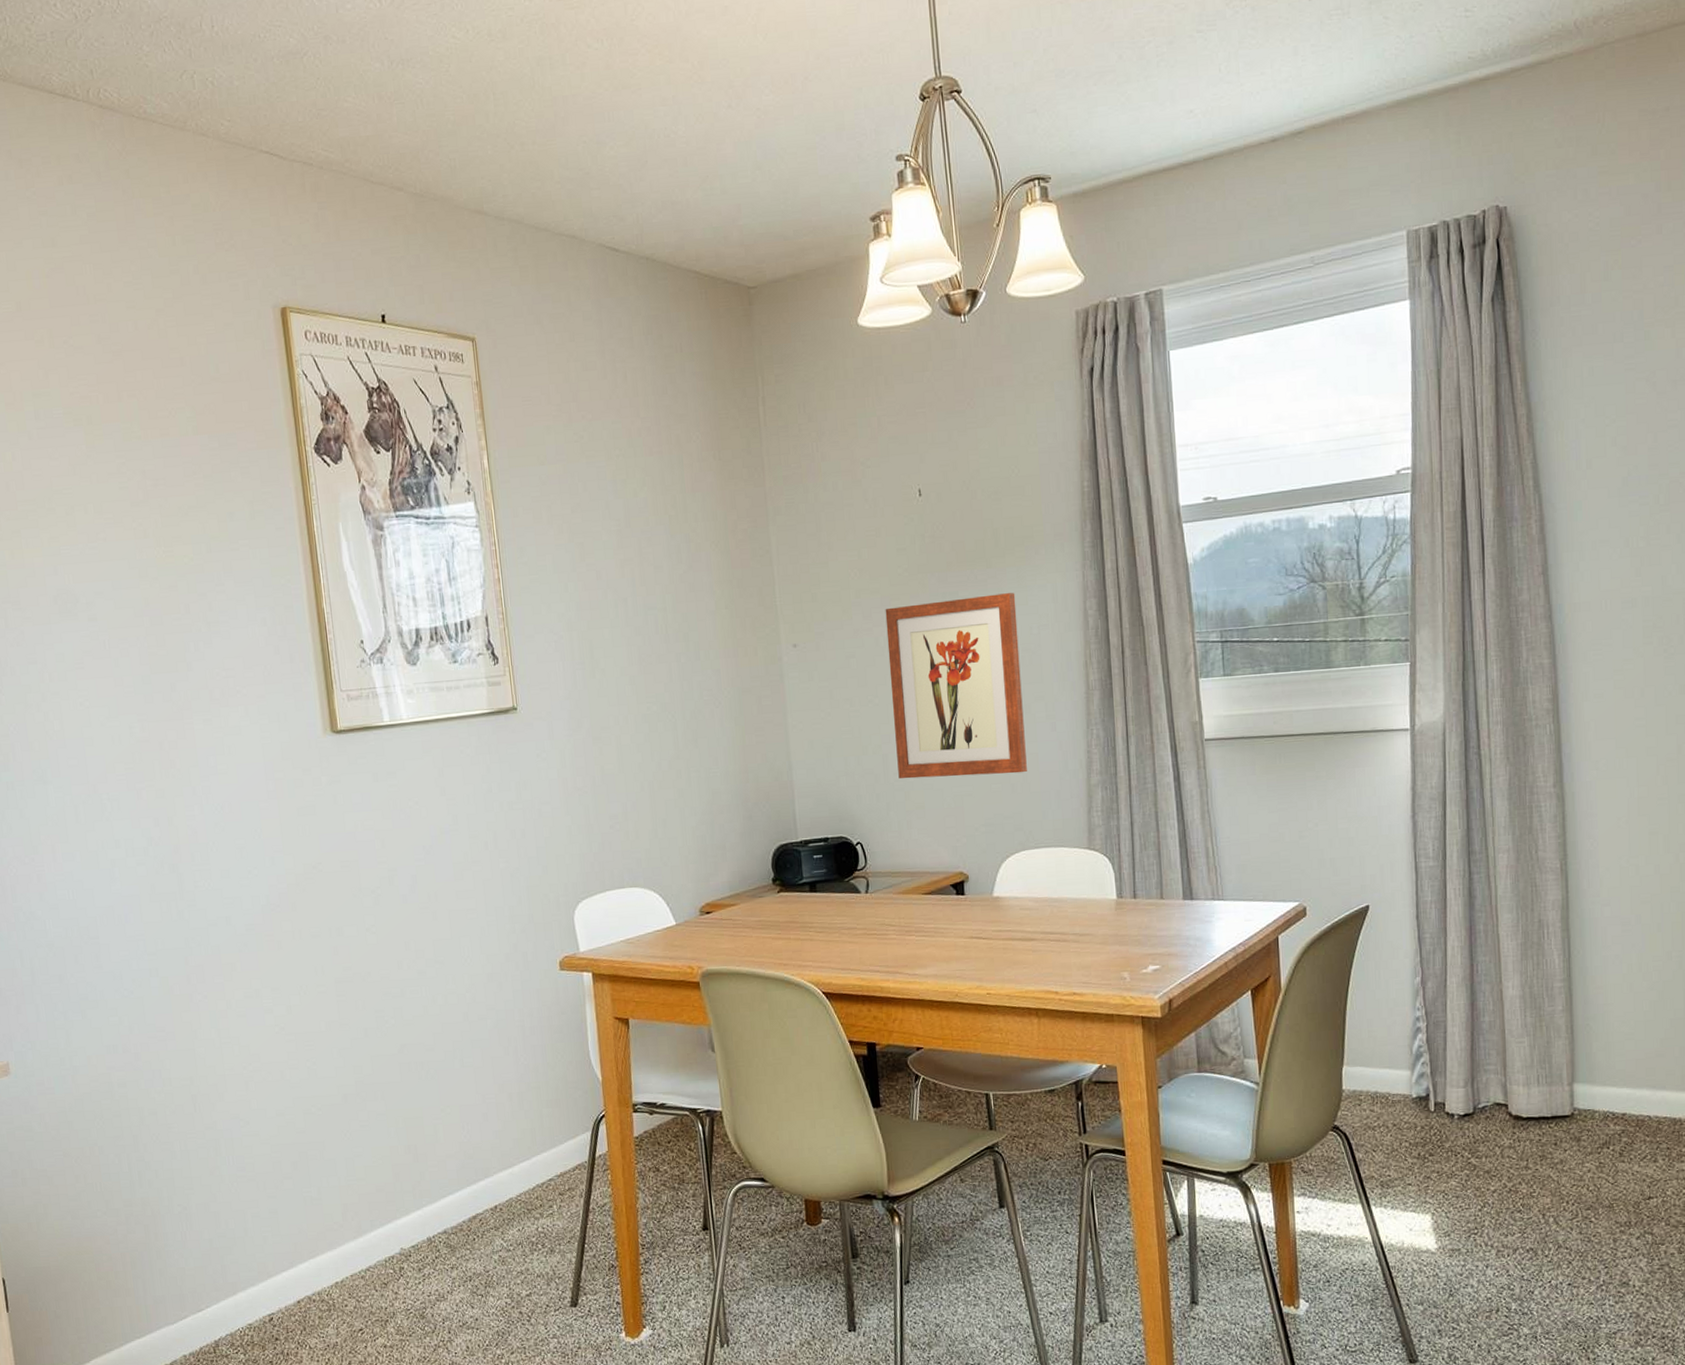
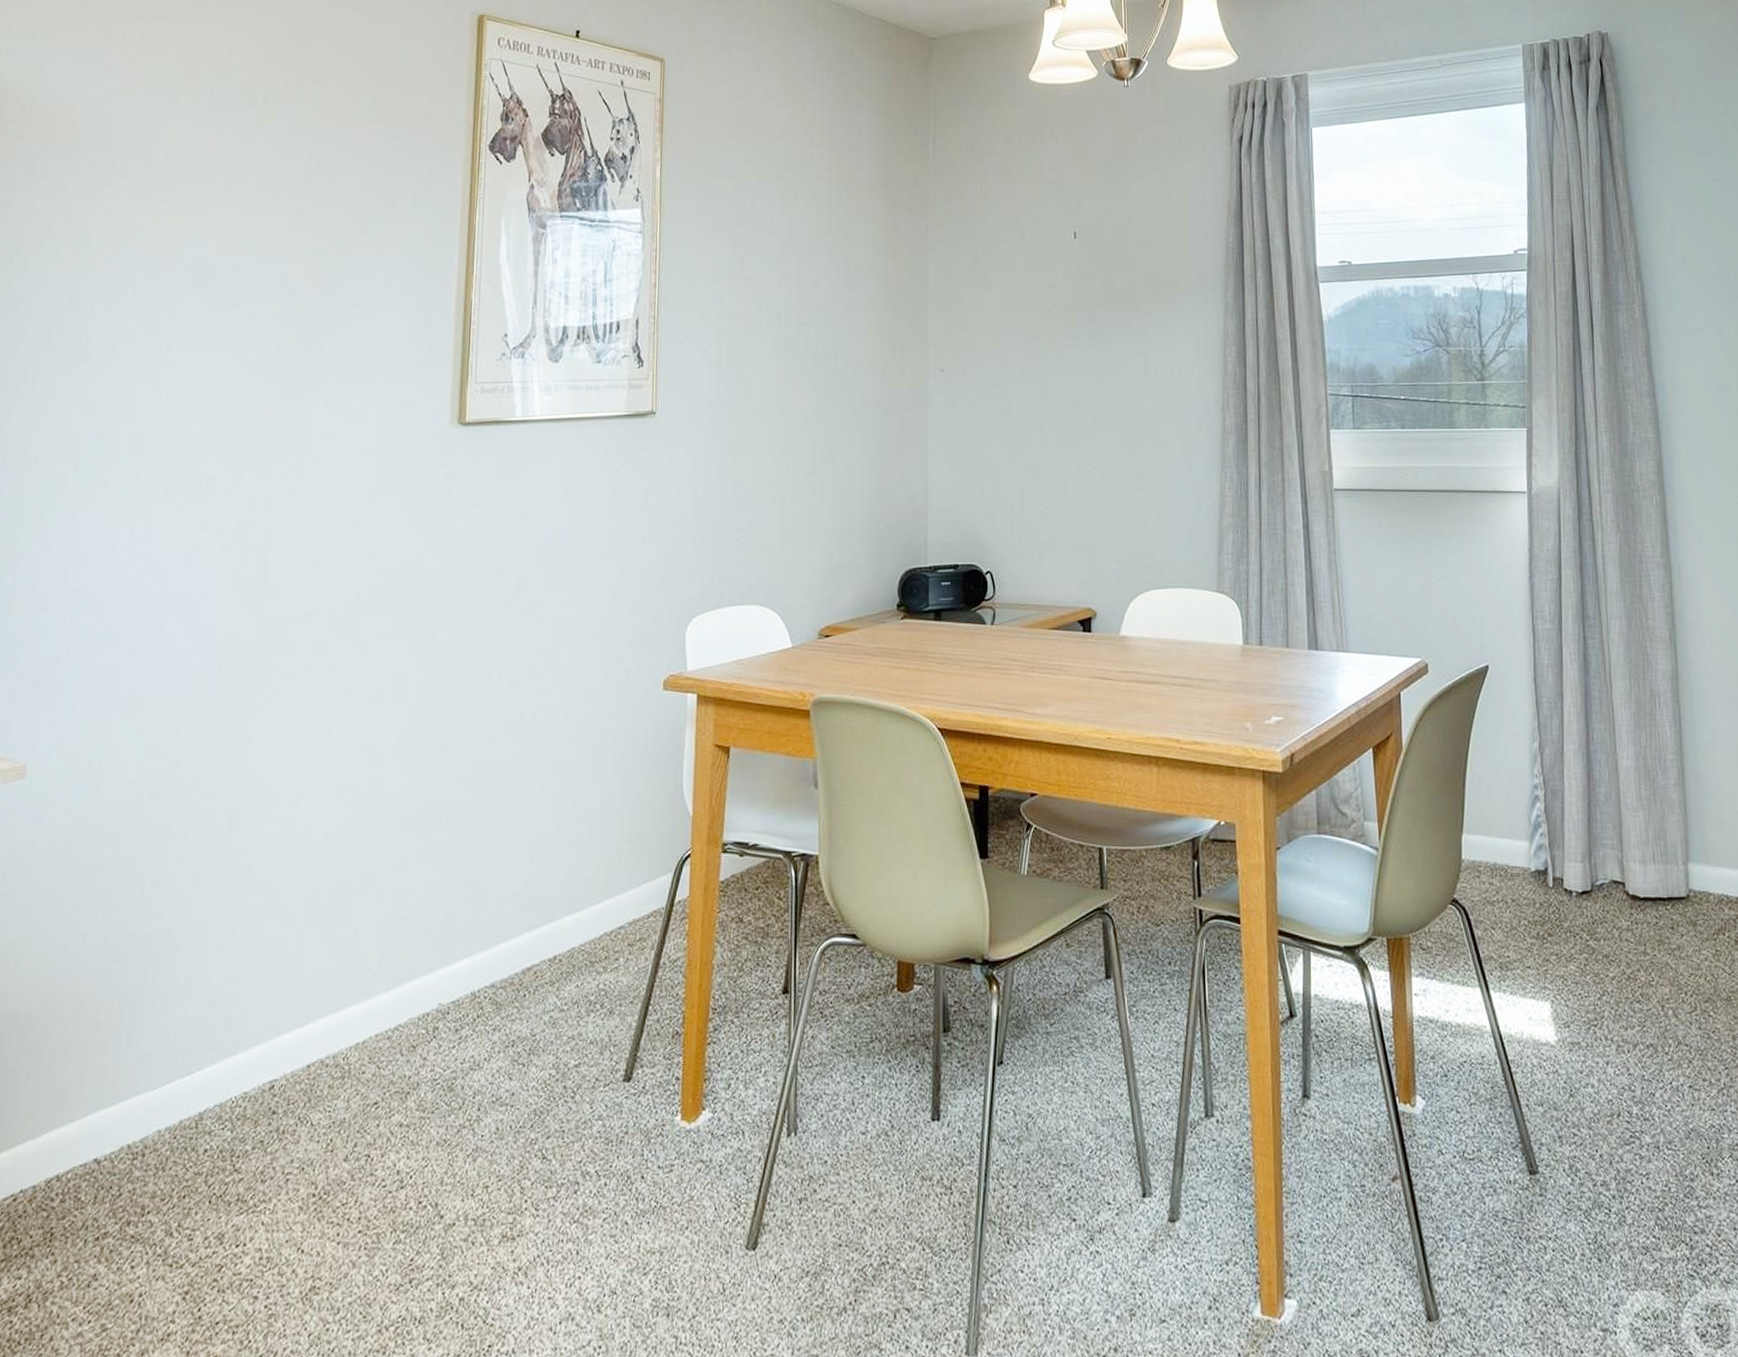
wall art: present [885,593,1027,779] -> none [1033,335,1161,511]

